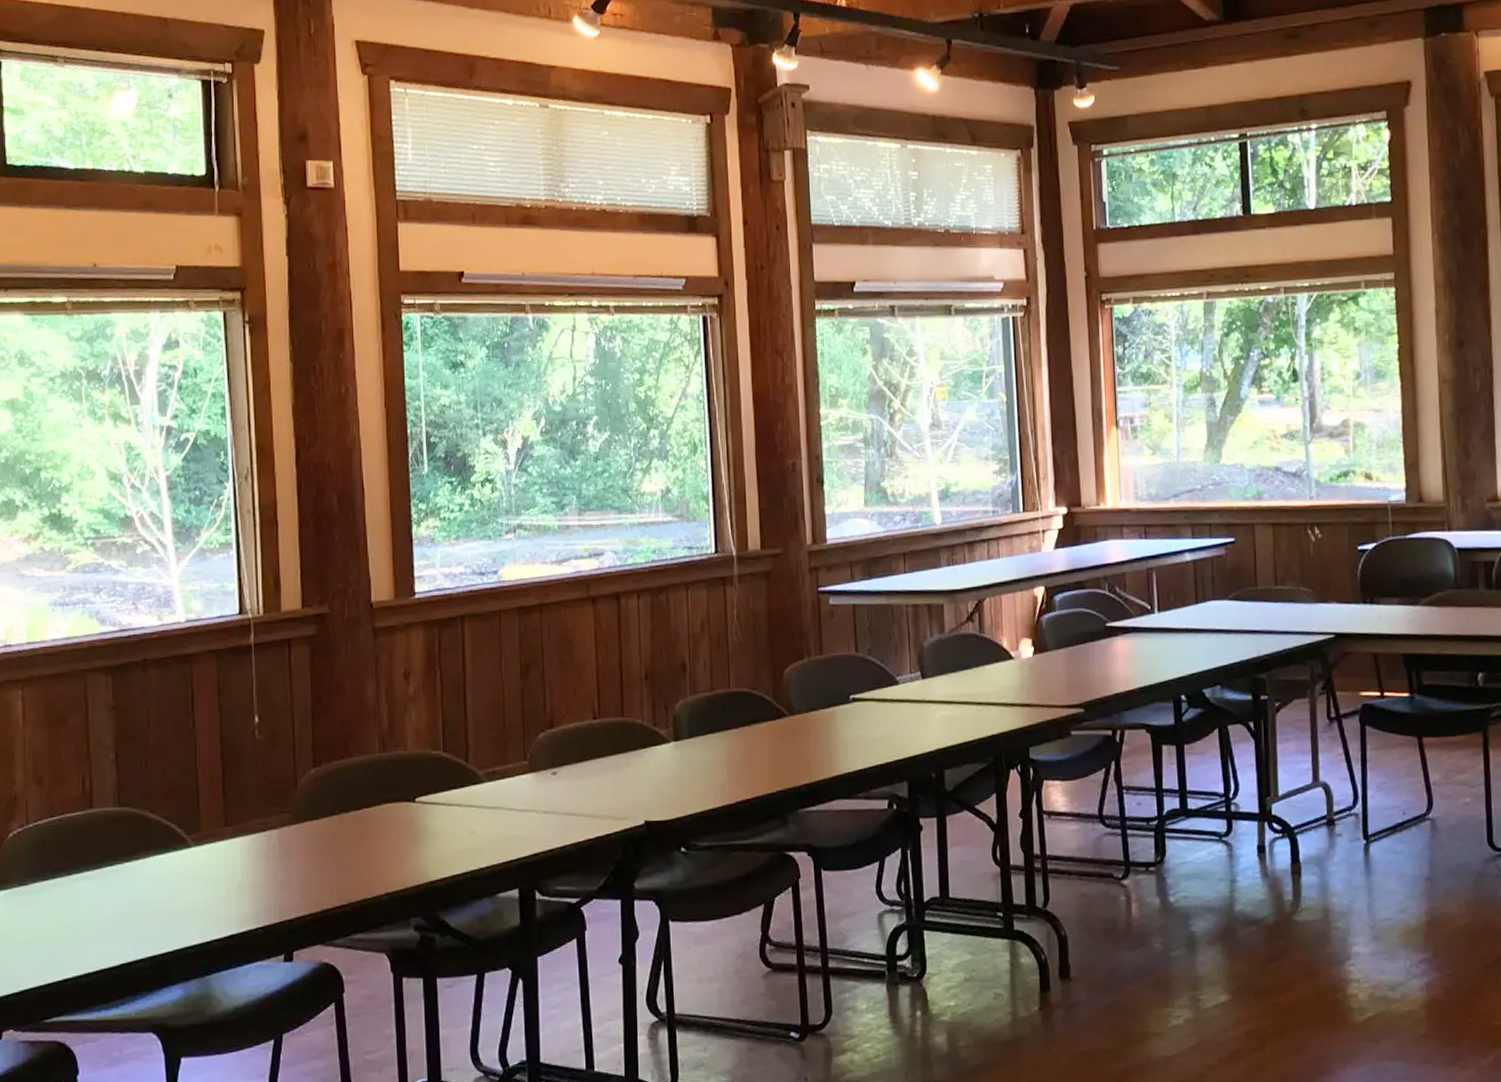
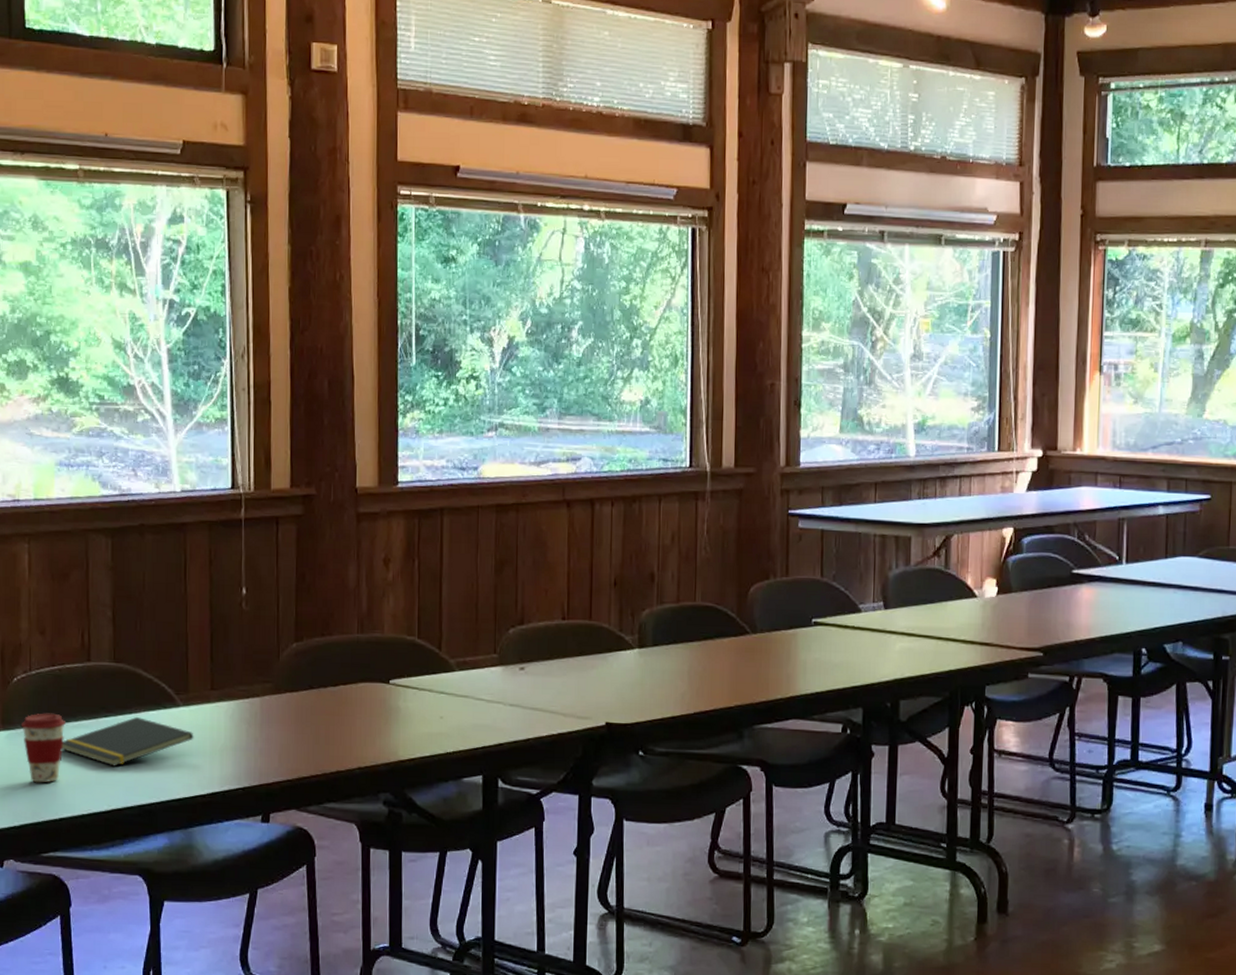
coffee cup: none [18,867,67,944] -> present [20,713,65,783]
notepad: none [63,863,208,918] -> present [61,717,194,767]

